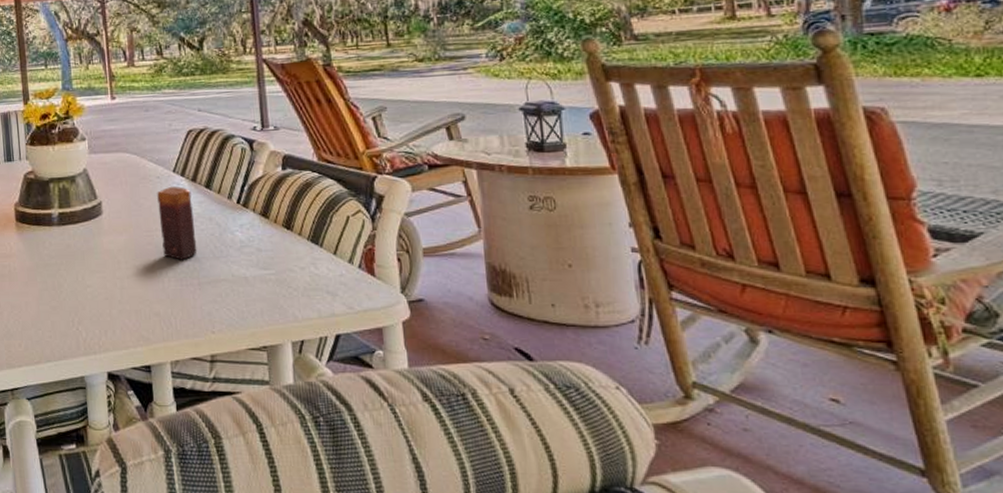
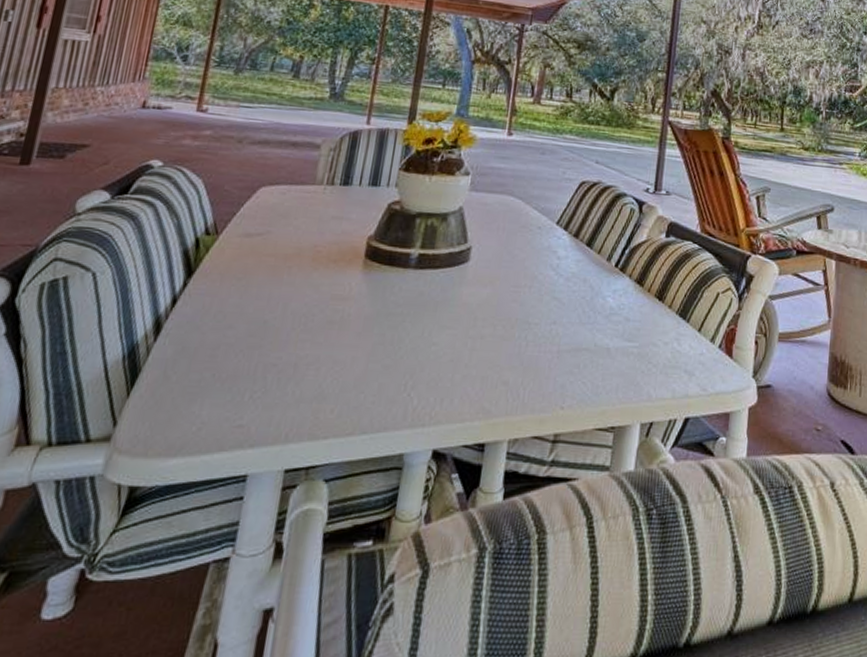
candle: present [157,186,197,260] -> none [527,239,571,323]

